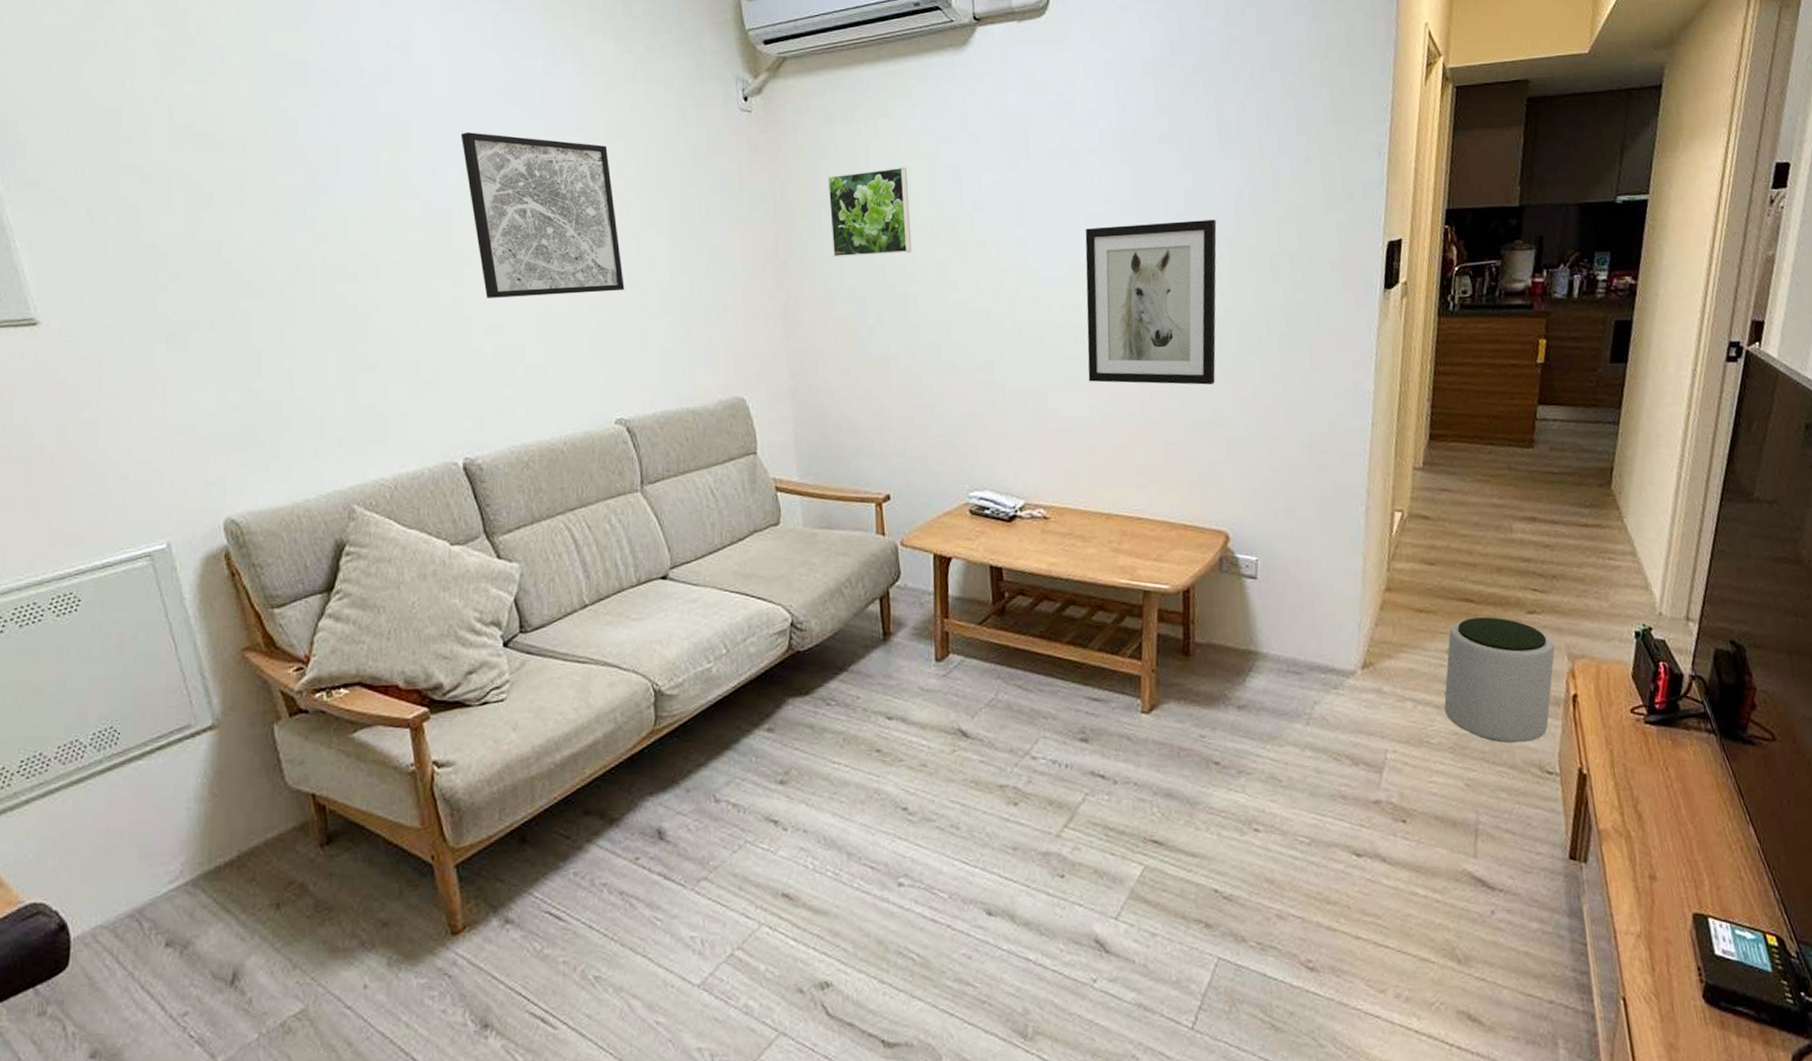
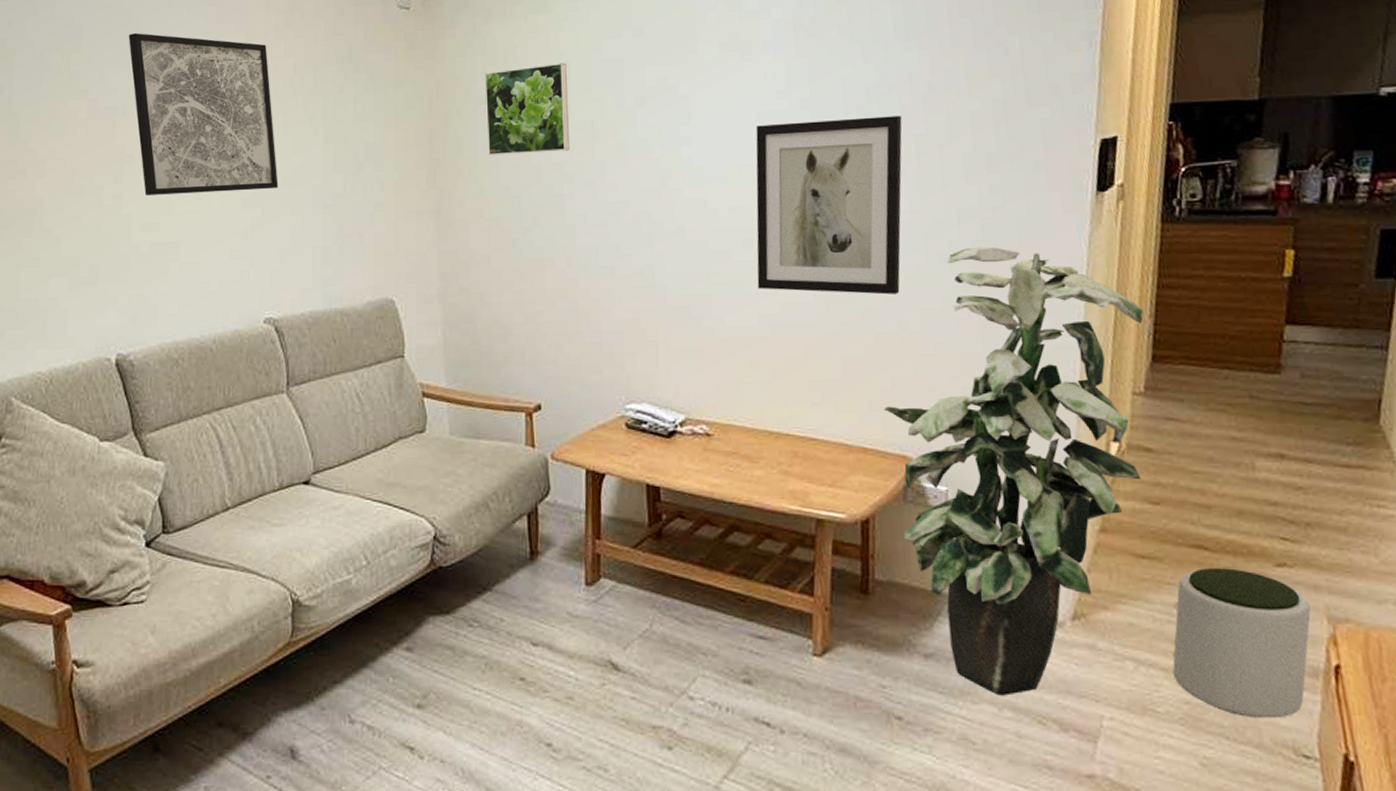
indoor plant: none [1202,340,1423,738] -> present [884,246,1144,696]

